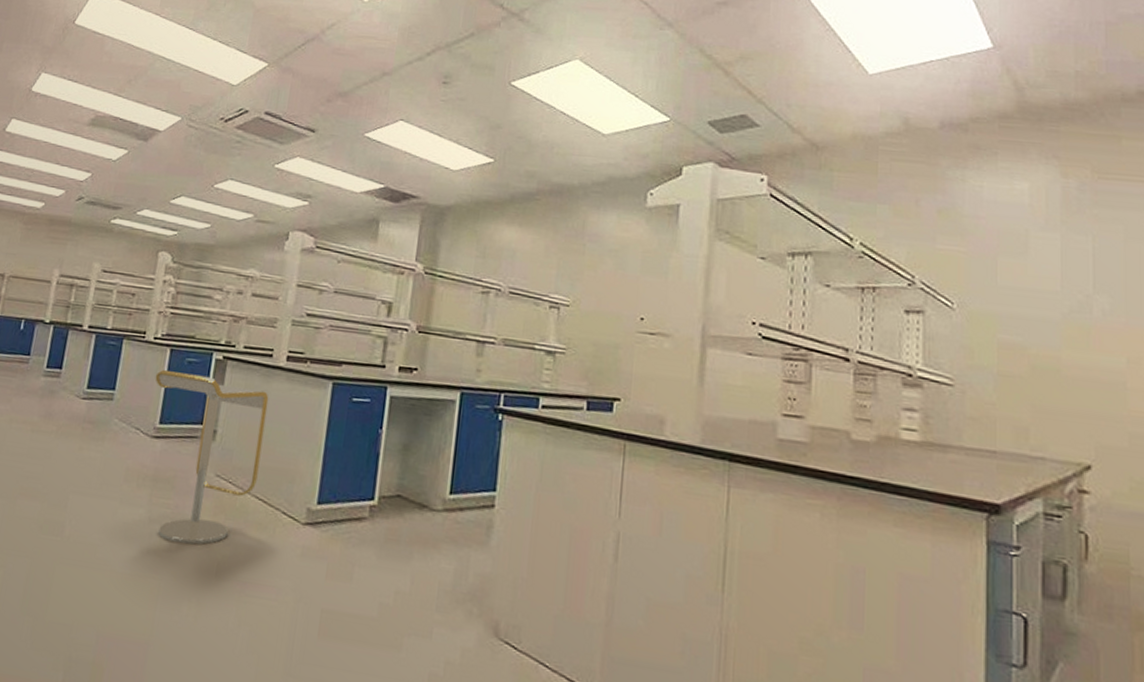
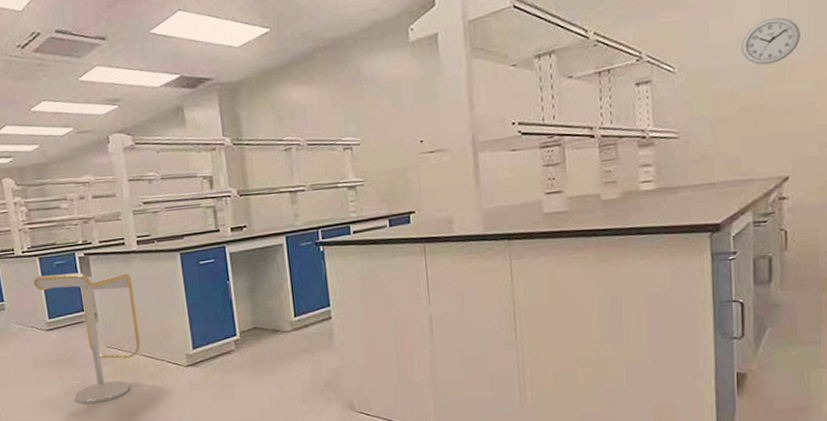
wall clock: none [1036,272,1108,325] -> present [742,17,800,65]

